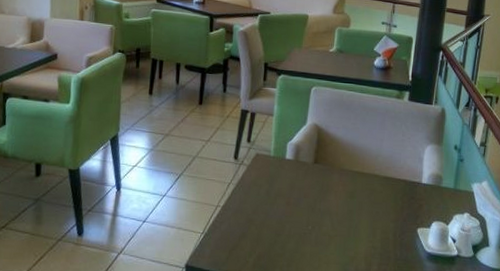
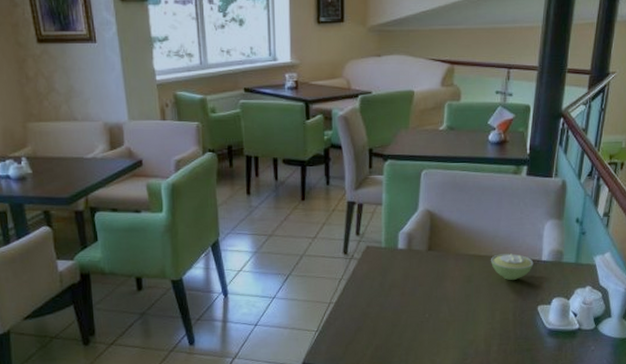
sugar bowl: none [373,173,414,201] -> present [491,253,534,281]

